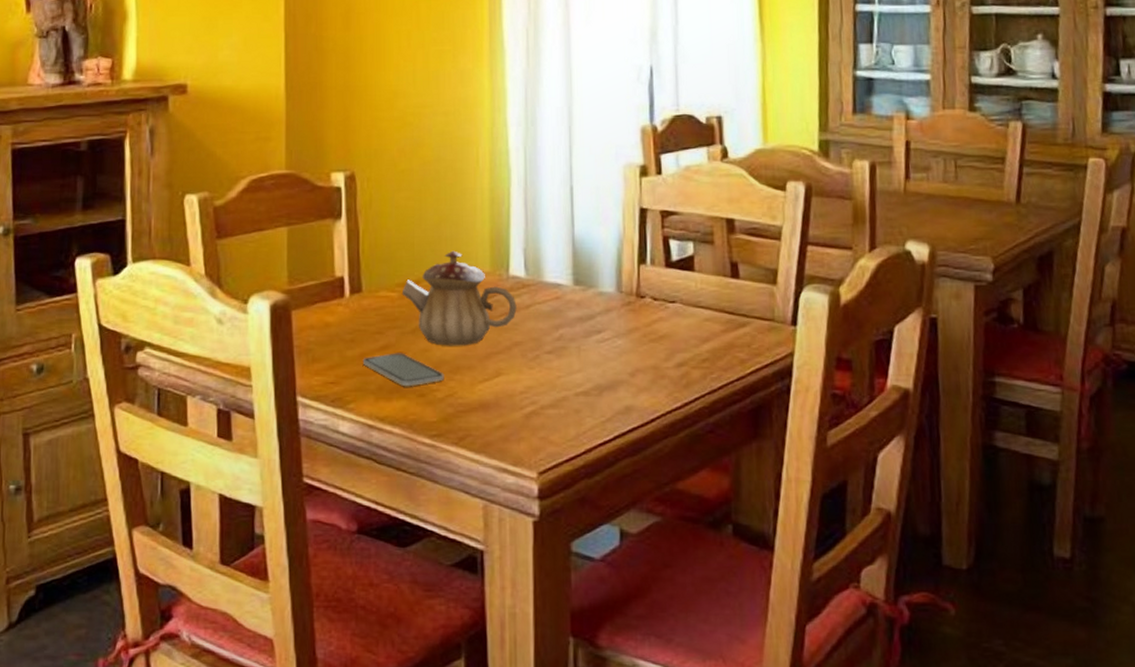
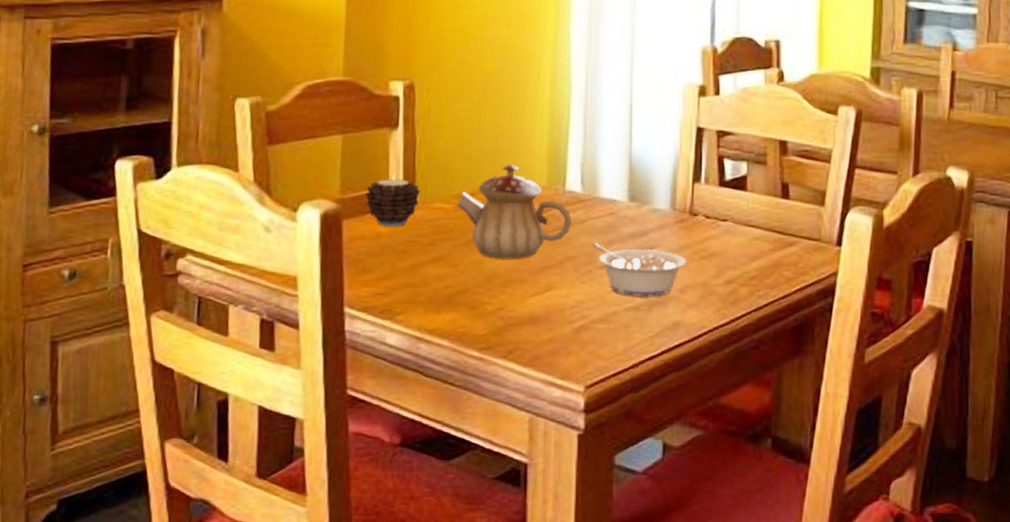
candle: none [312,263,366,316] -> present [365,173,421,227]
smartphone: present [362,353,444,387] -> none [413,265,496,300]
legume: none [537,328,636,382] -> present [591,243,687,298]

